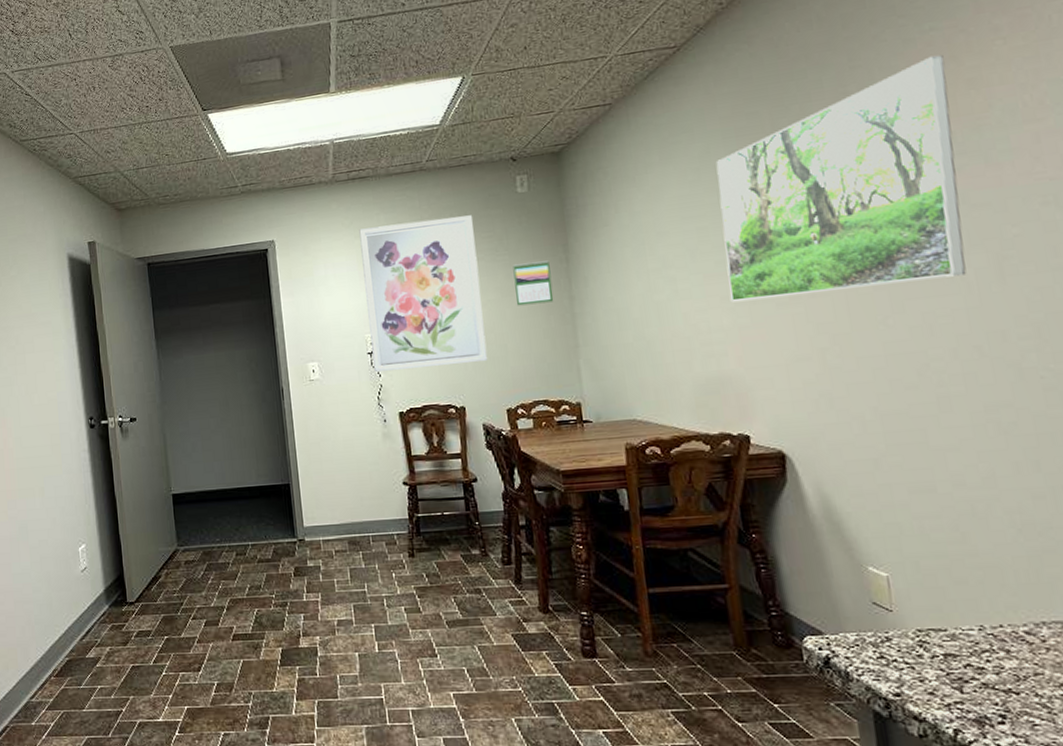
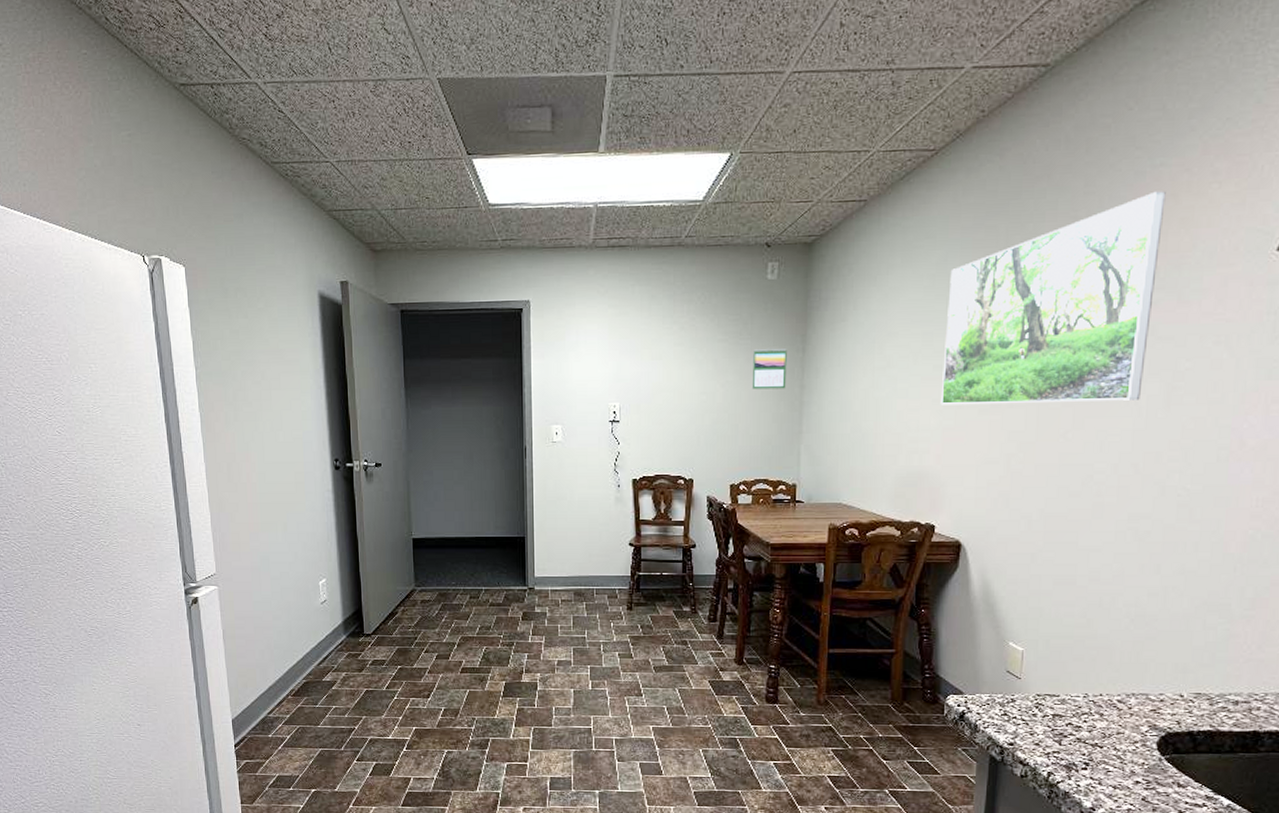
wall art: present [359,215,488,373] -> none [613,296,723,441]

